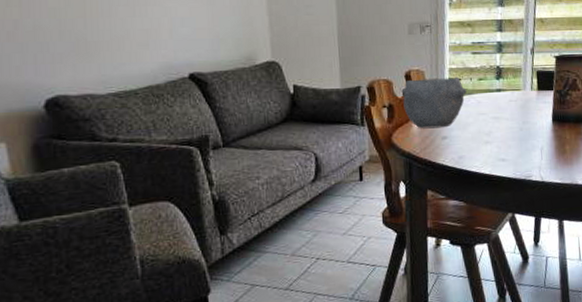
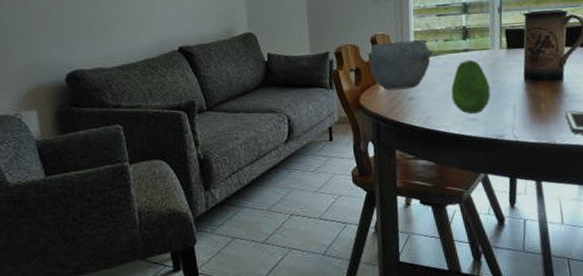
fruit: none [483,100,521,155] -> present [451,59,491,115]

